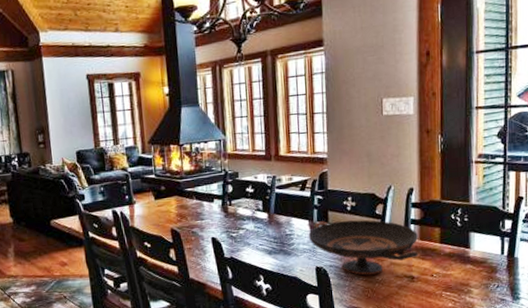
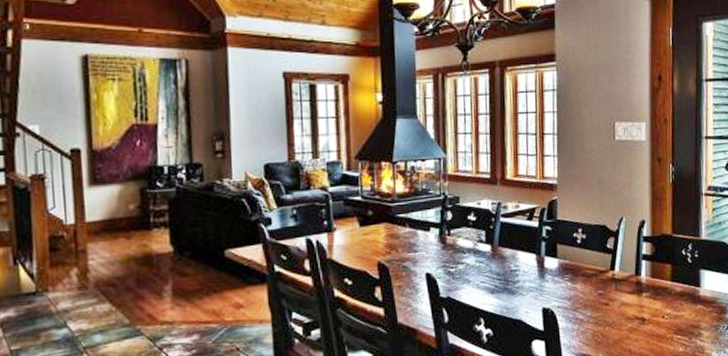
decorative bowl: present [308,219,419,275] -> none [535,254,650,318]

